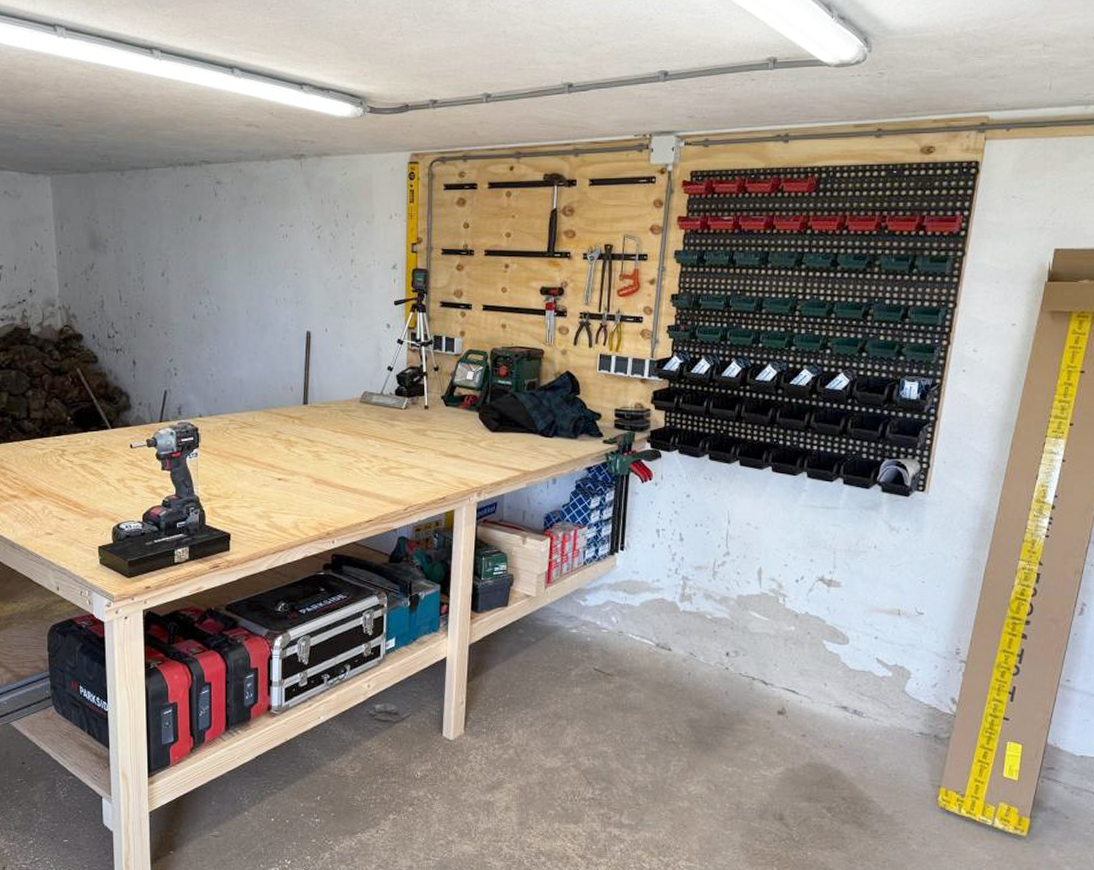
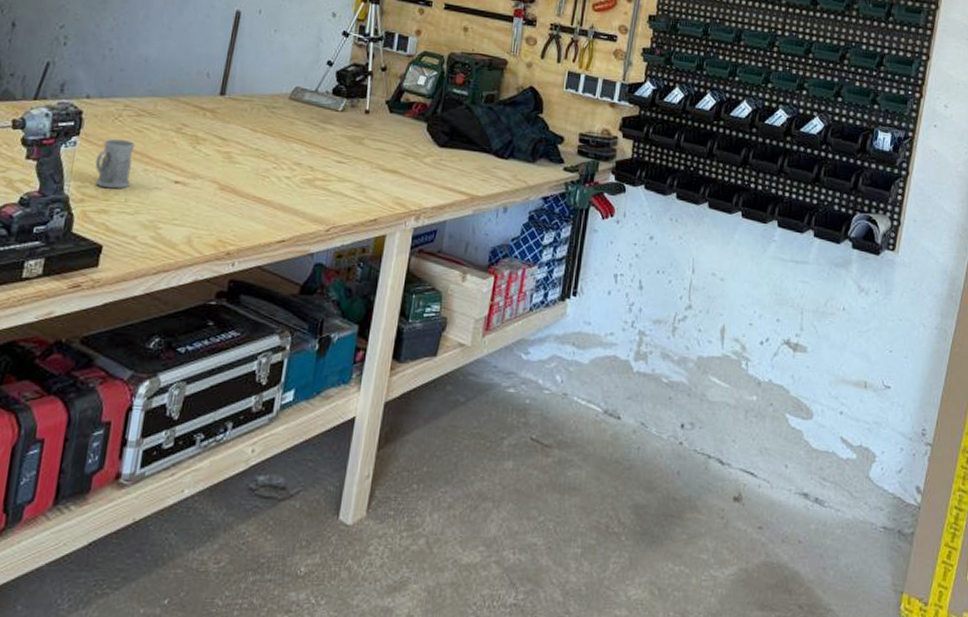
mug: none [214,448,243,488] -> present [95,138,136,189]

